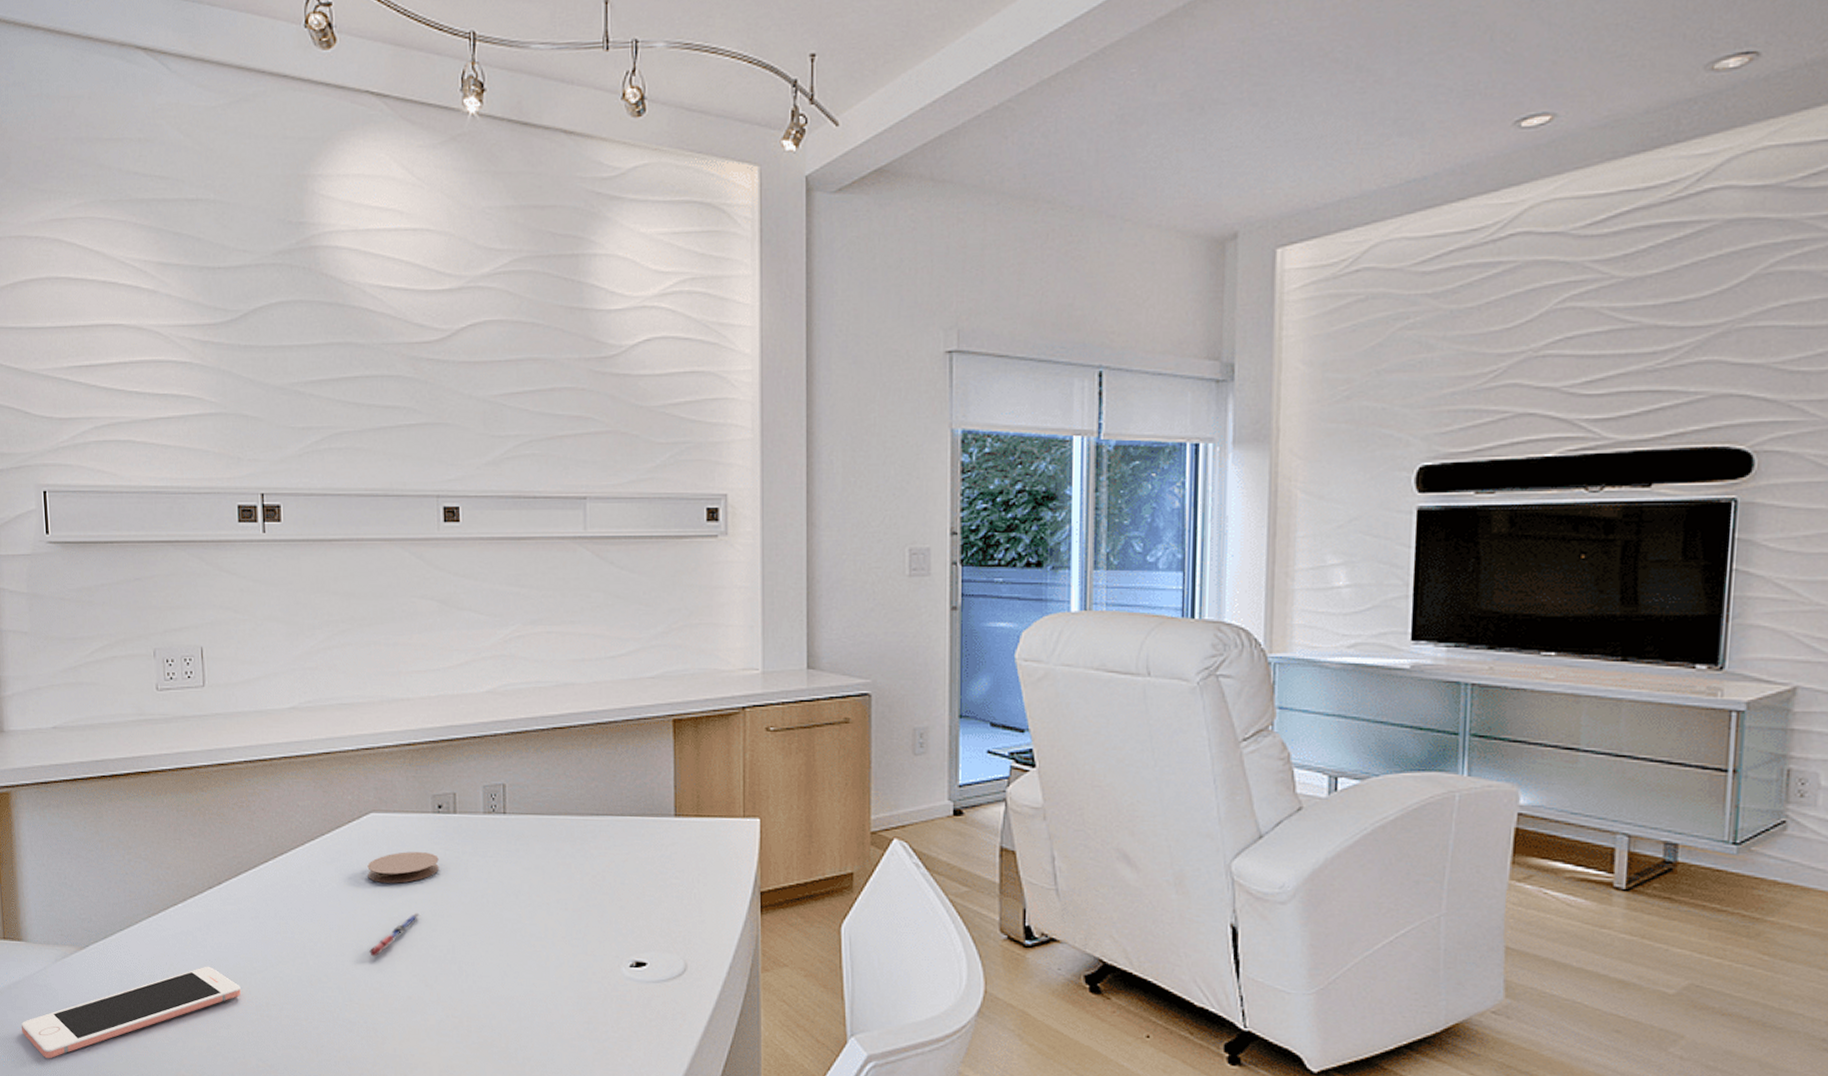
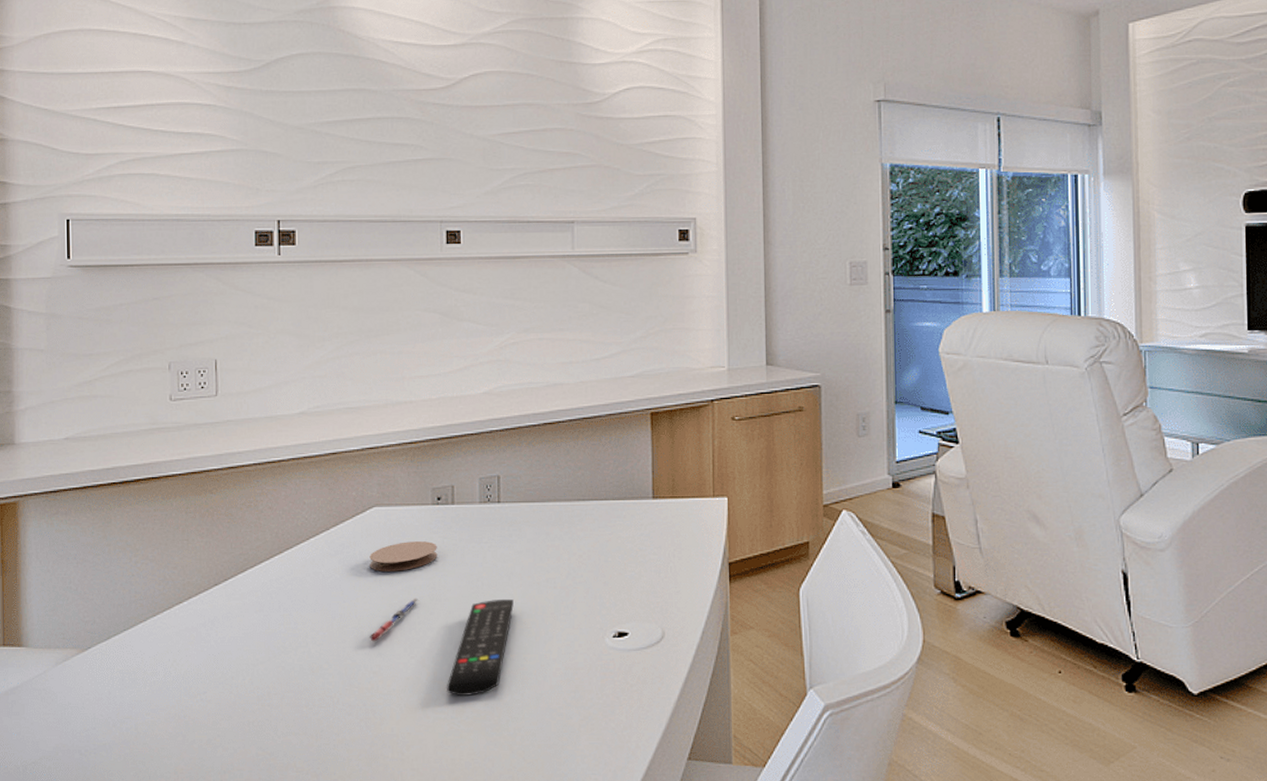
cell phone: present [21,966,241,1059] -> none [17,660,243,763]
remote control: none [450,919,522,1020] -> present [446,600,514,696]

